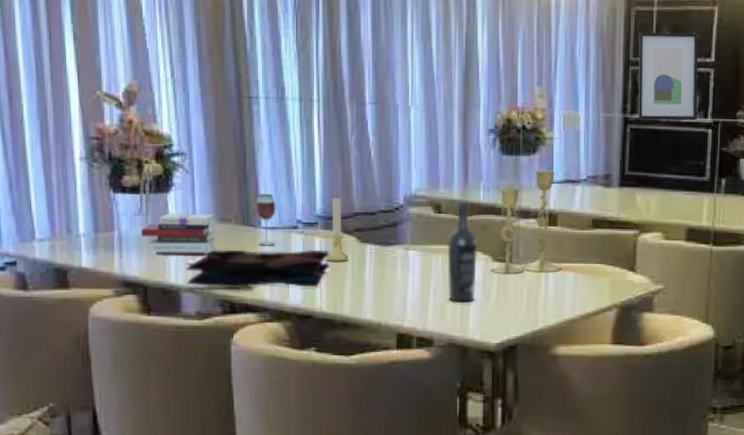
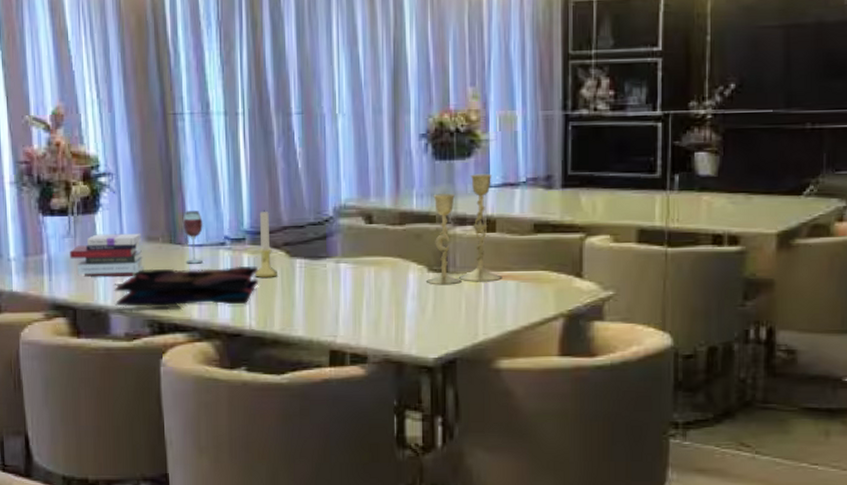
wine bottle: present [447,199,478,304] -> none [380,207,413,317]
picture frame: present [638,32,698,122] -> none [578,21,645,117]

